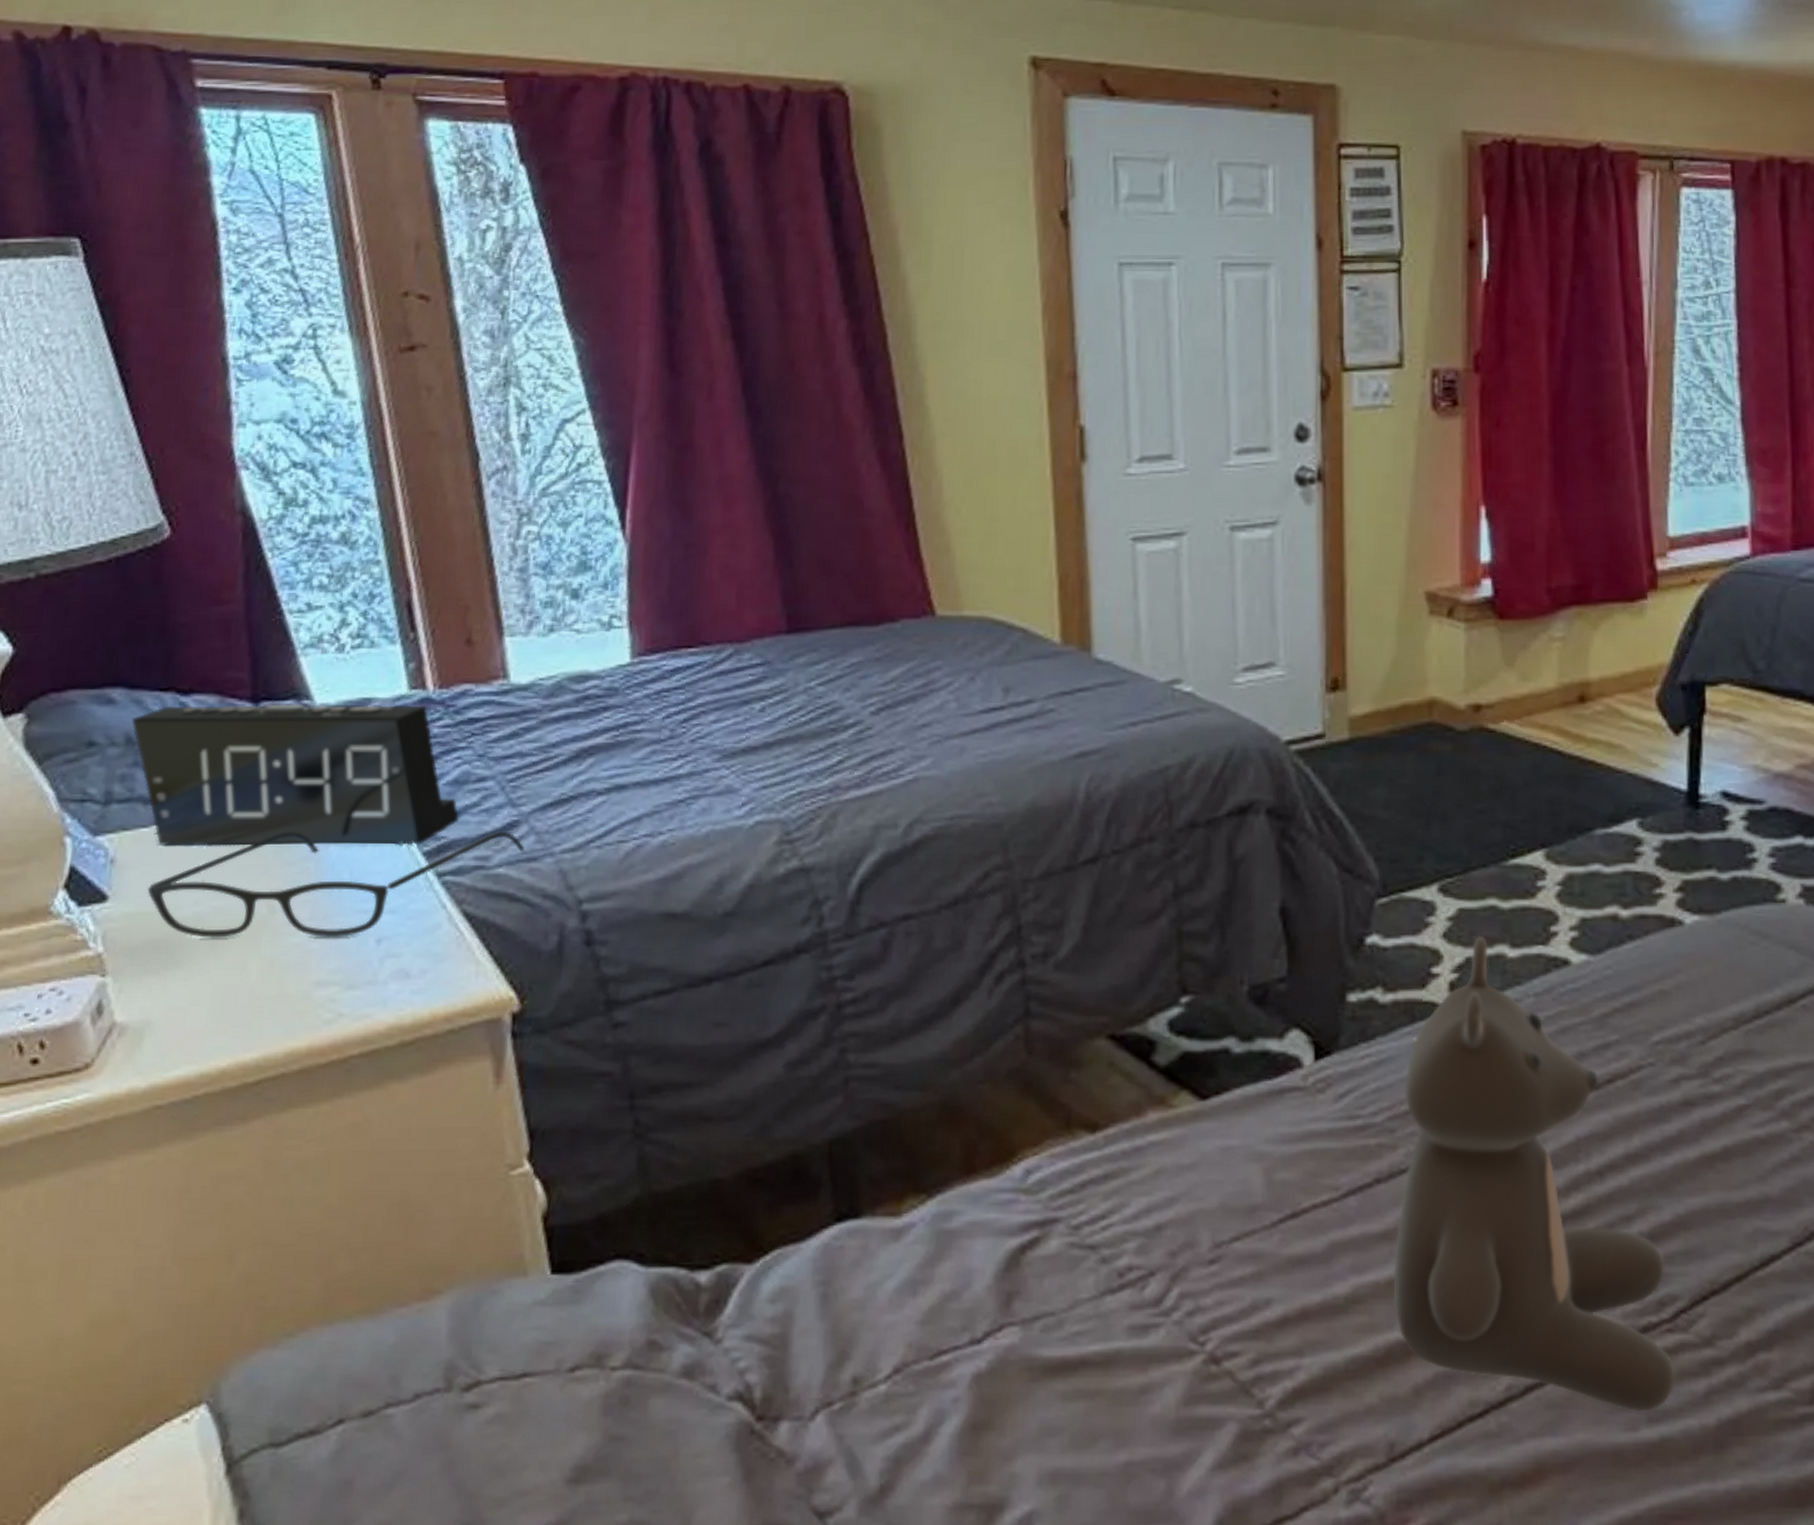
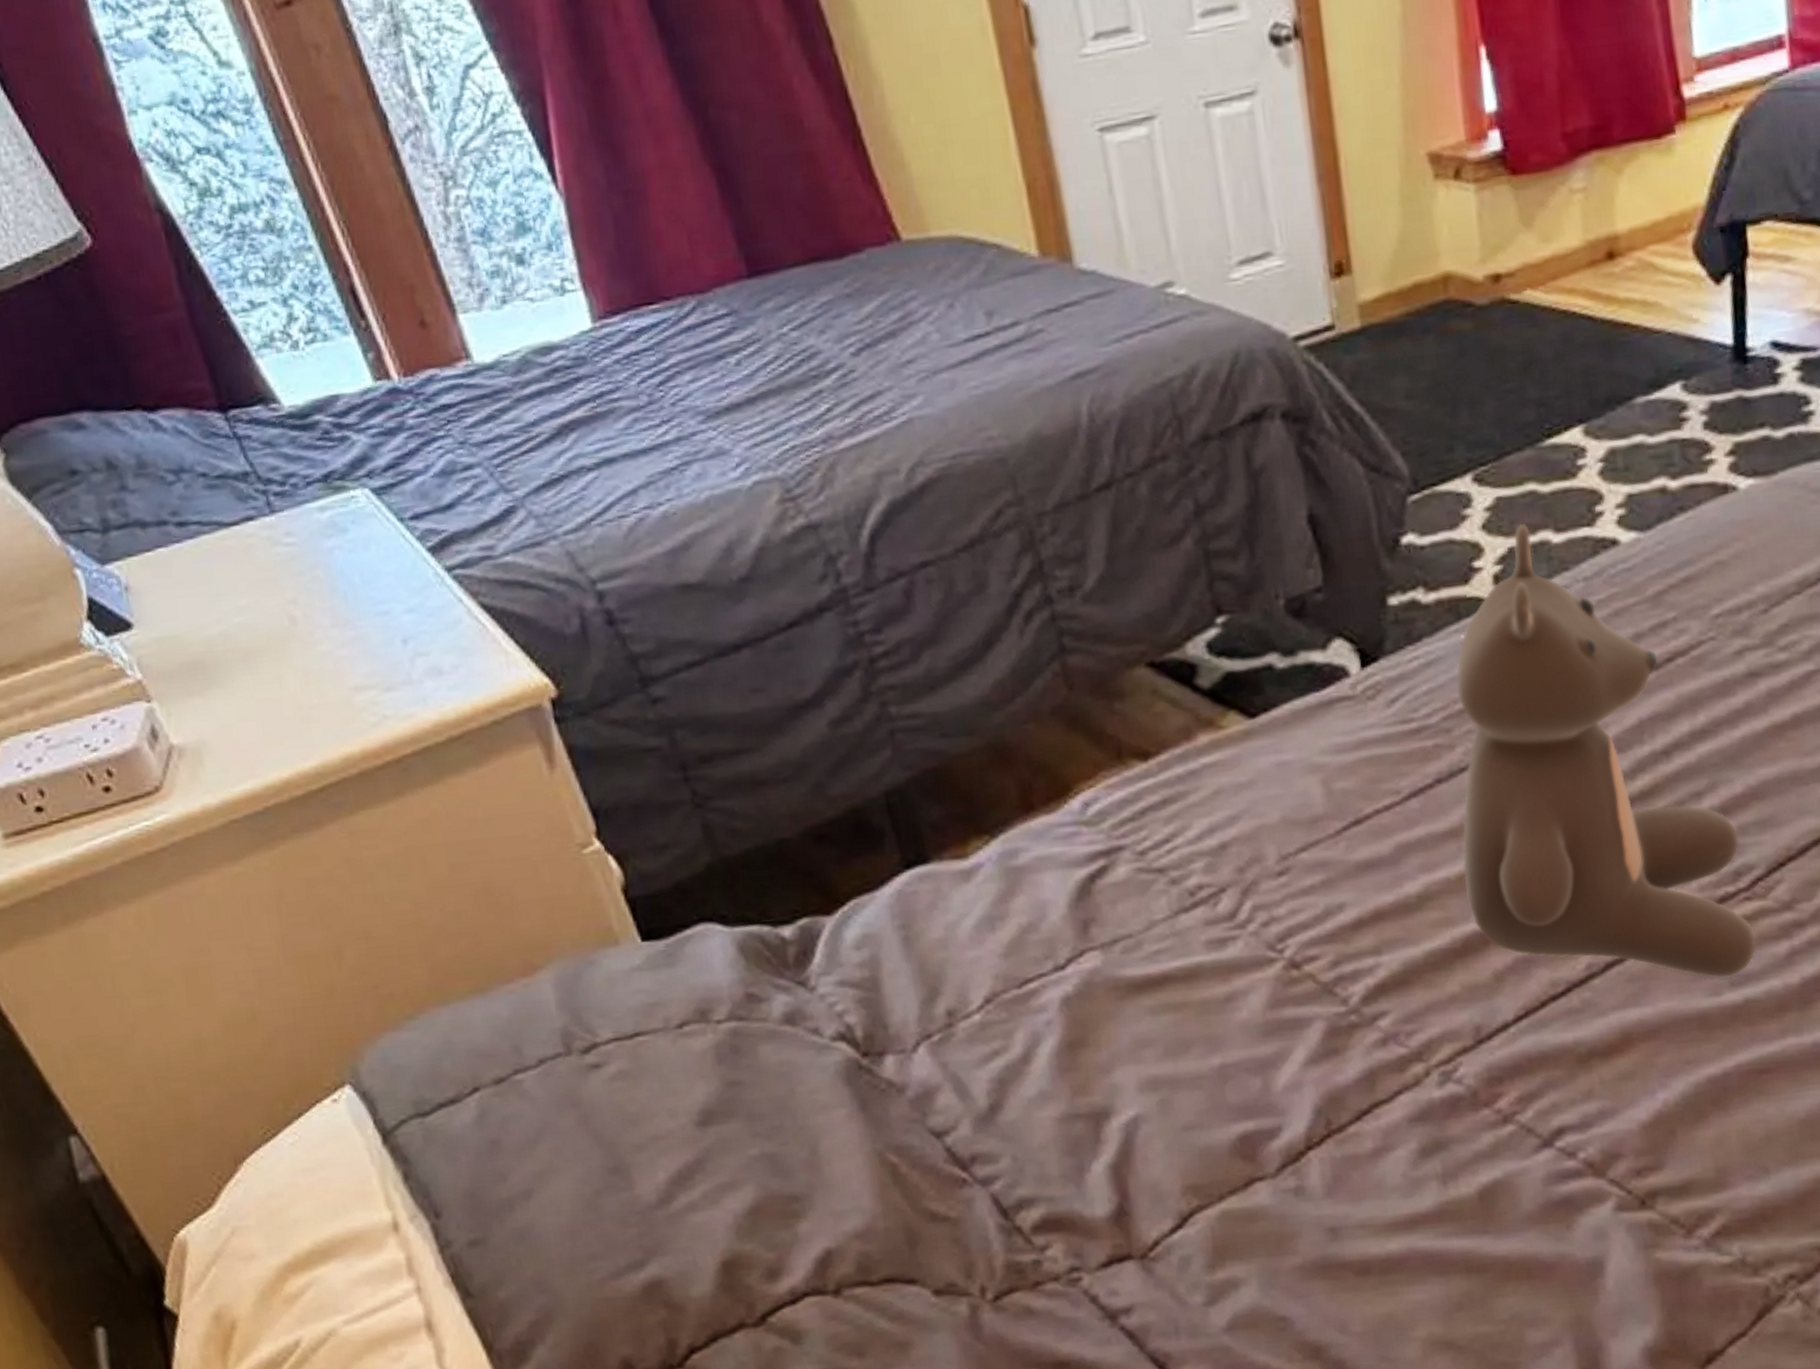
alarm clock: present [131,703,460,846] -> none [106,396,456,568]
eyeglasses: present [147,832,524,938] -> none [168,518,527,655]

